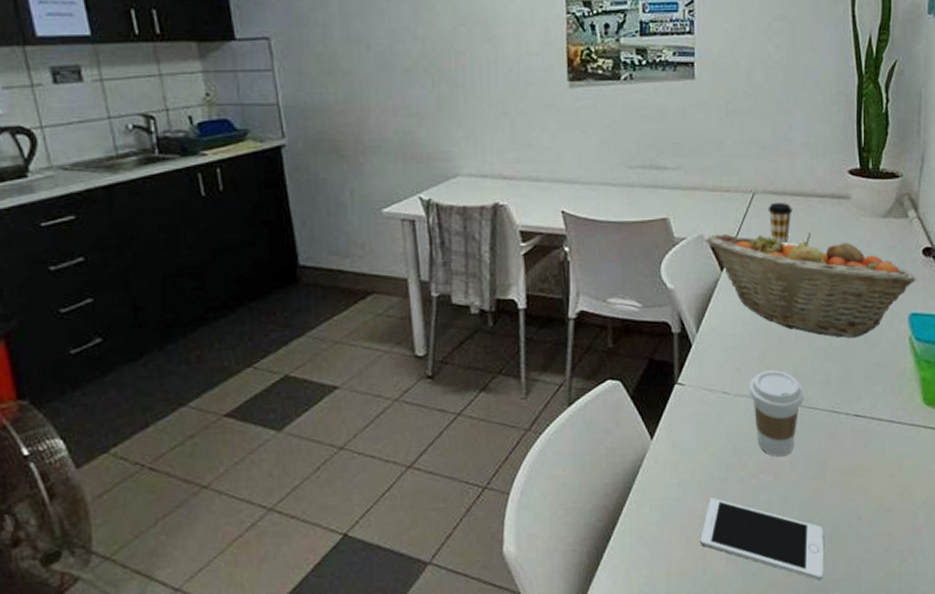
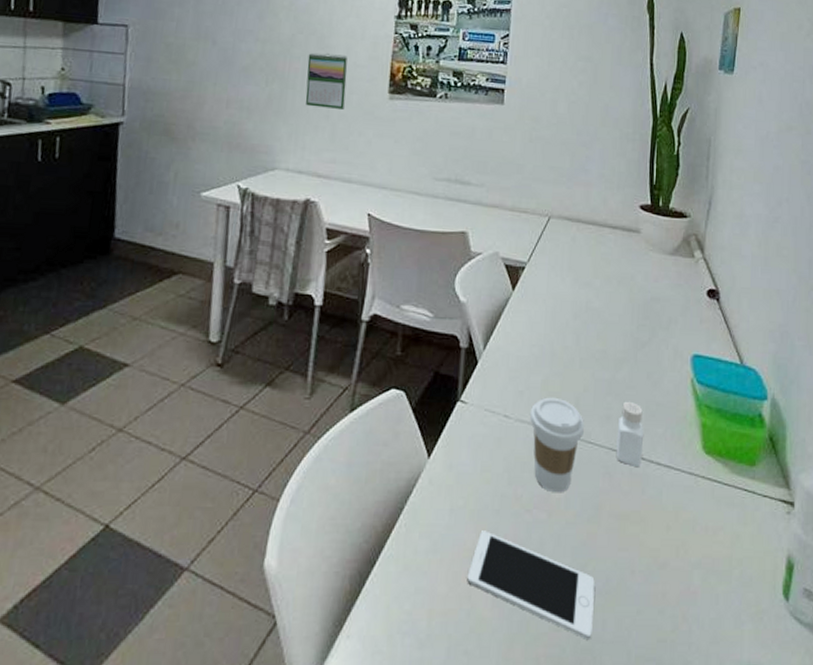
calendar: none [474,44,522,105] -> present [305,52,348,109]
fruit basket: present [707,232,916,339] -> none [501,252,700,374]
coffee cup: present [768,202,792,243] -> none [561,228,585,268]
pepper shaker: none [837,365,864,425] -> present [616,401,644,466]

